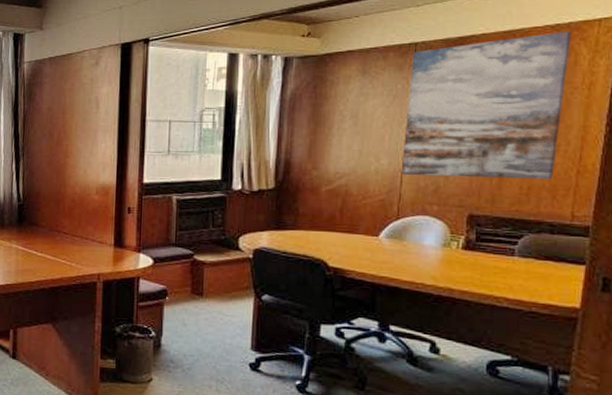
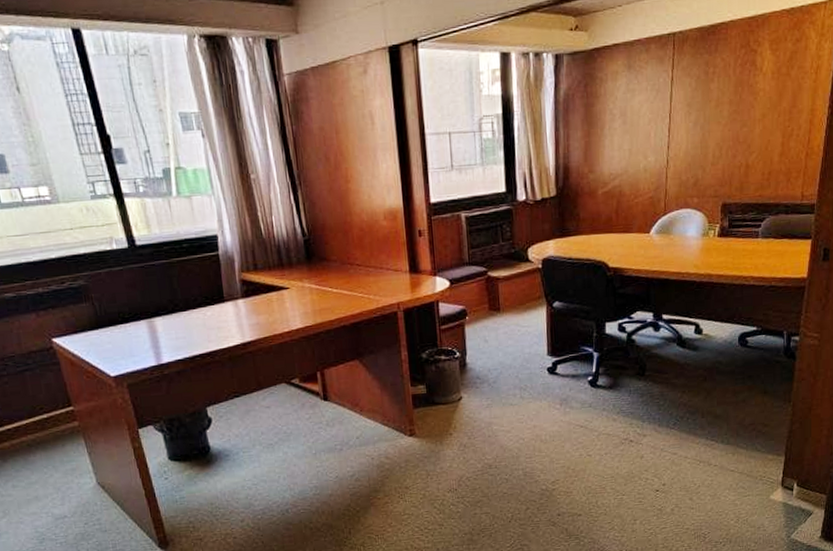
wall art: present [401,31,572,180] -> none [666,15,804,170]

